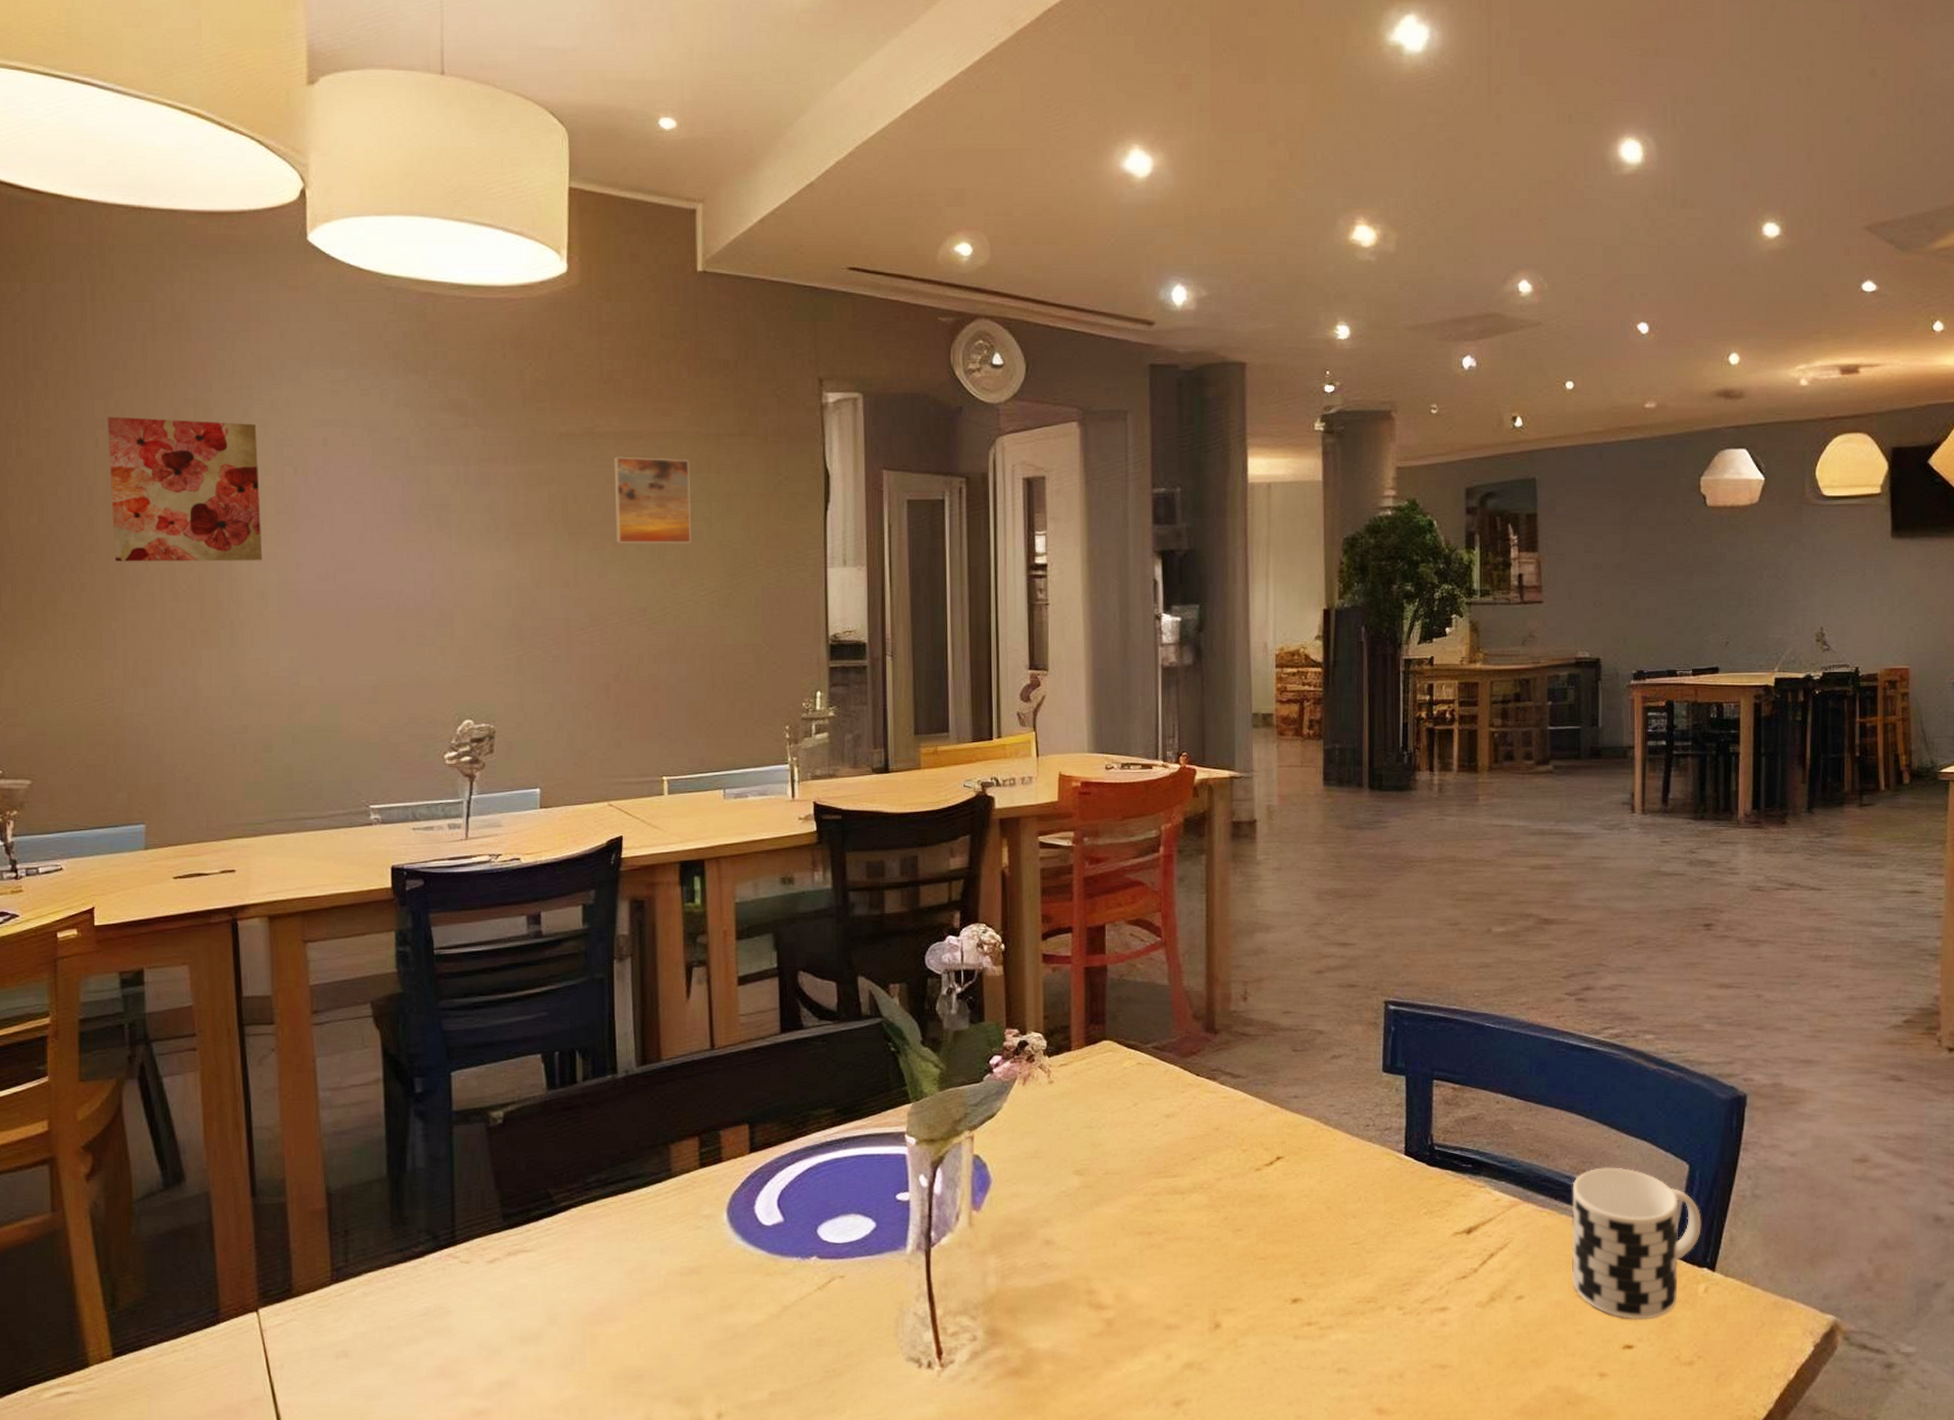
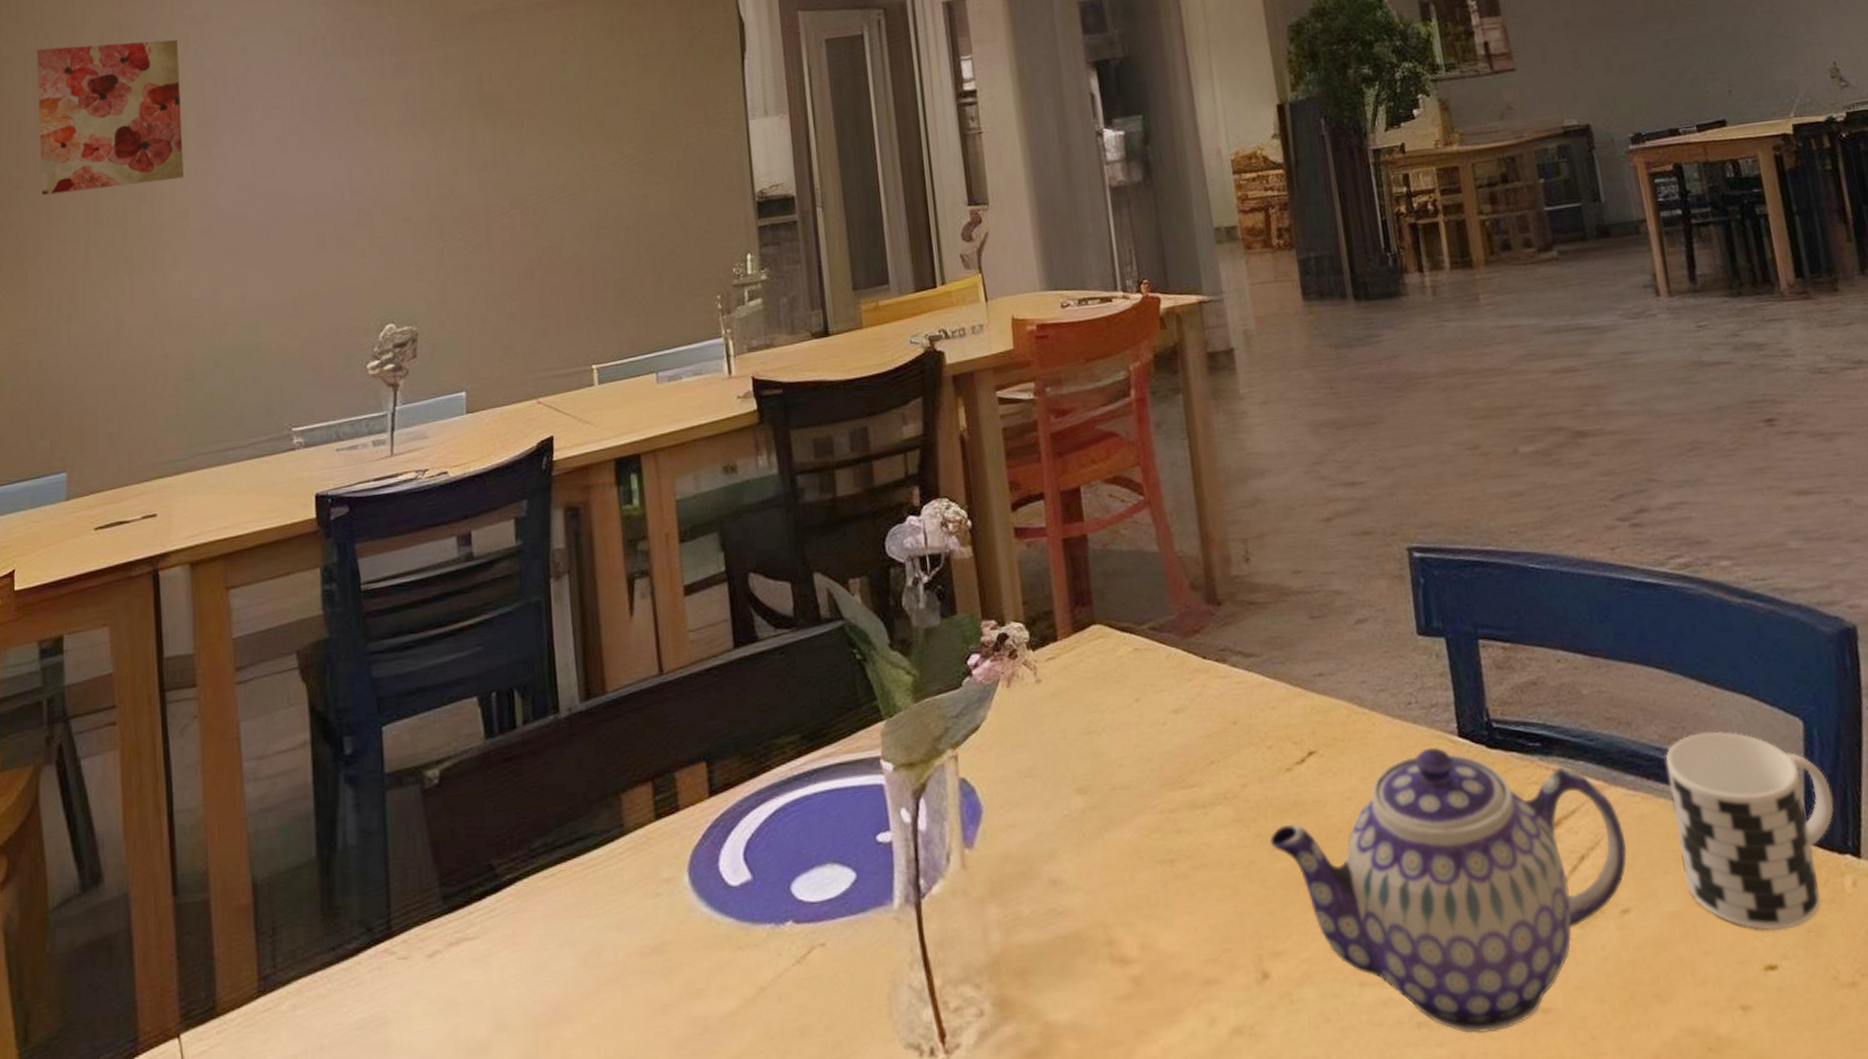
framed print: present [613,456,691,544] -> none [526,24,608,119]
teapot: none [1234,1161,1528,1380] -> present [1269,746,1627,1034]

